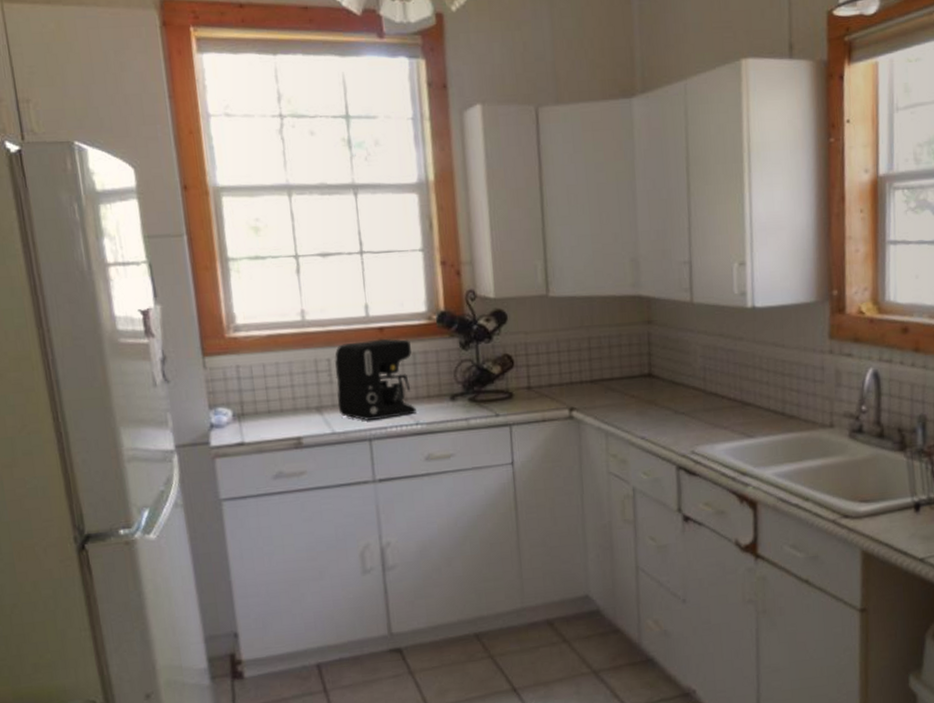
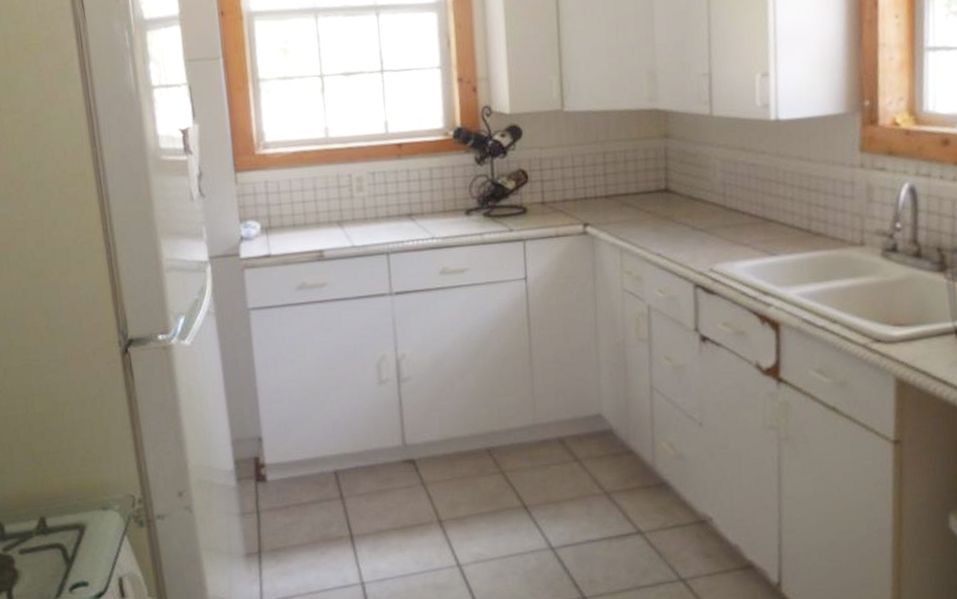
coffee maker: present [334,338,416,420] -> none [355,154,432,234]

